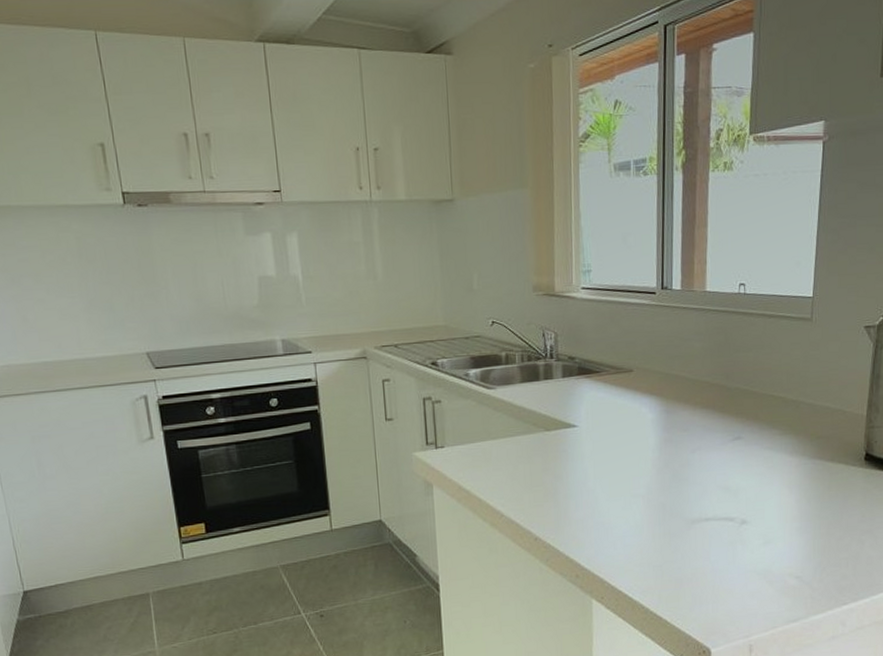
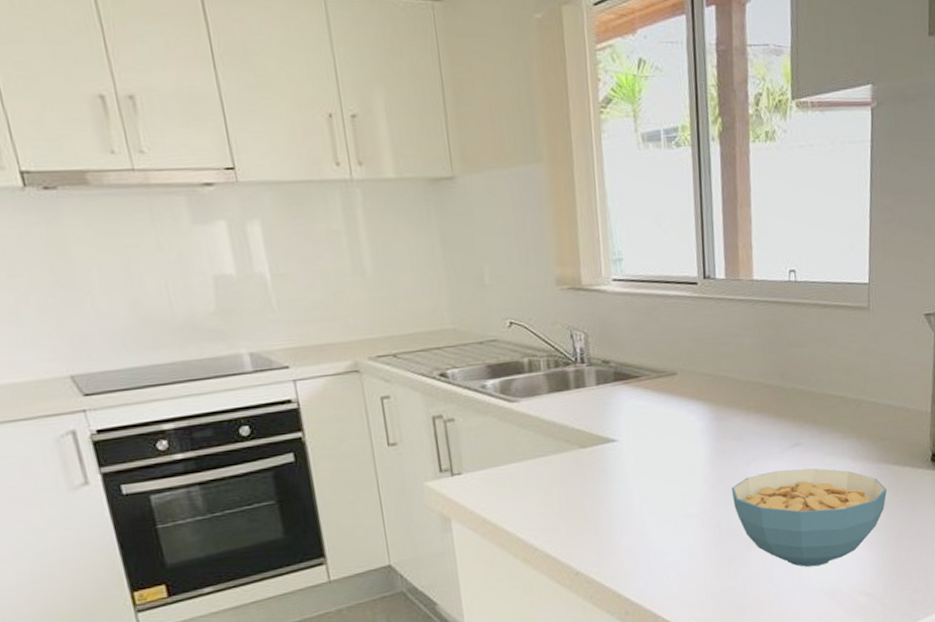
cereal bowl: none [676,460,820,549] -> present [731,468,887,567]

